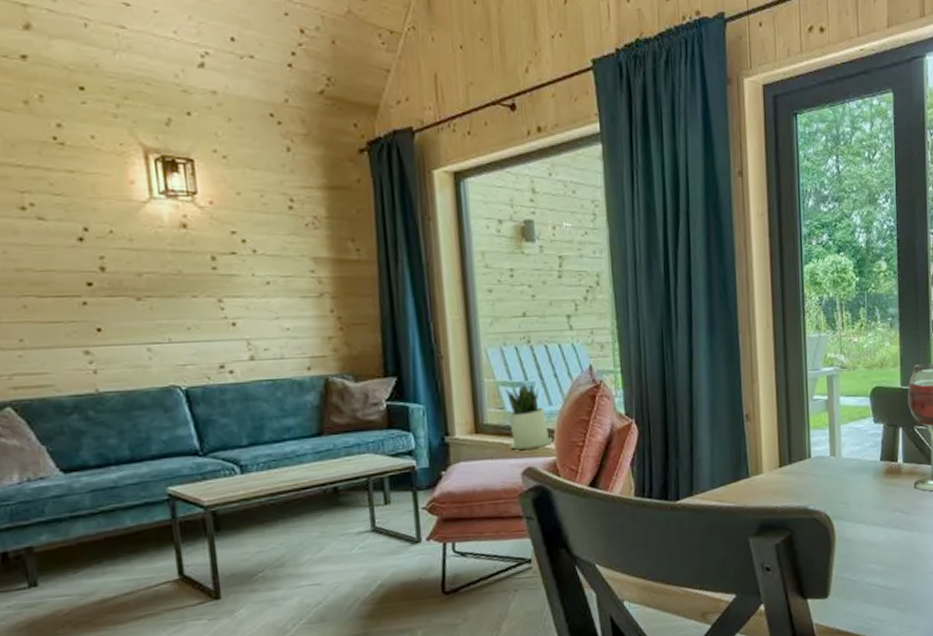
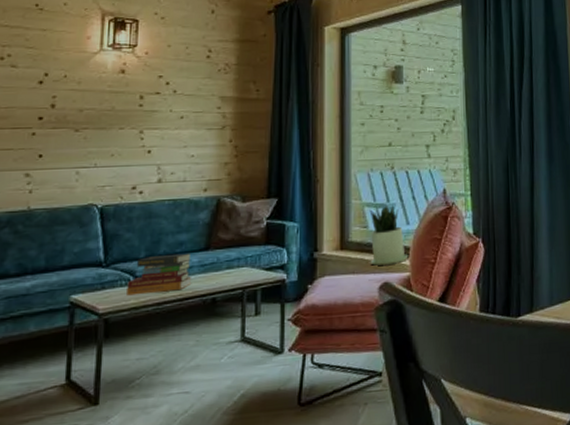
books: none [232,439,308,486] -> present [127,253,192,296]

